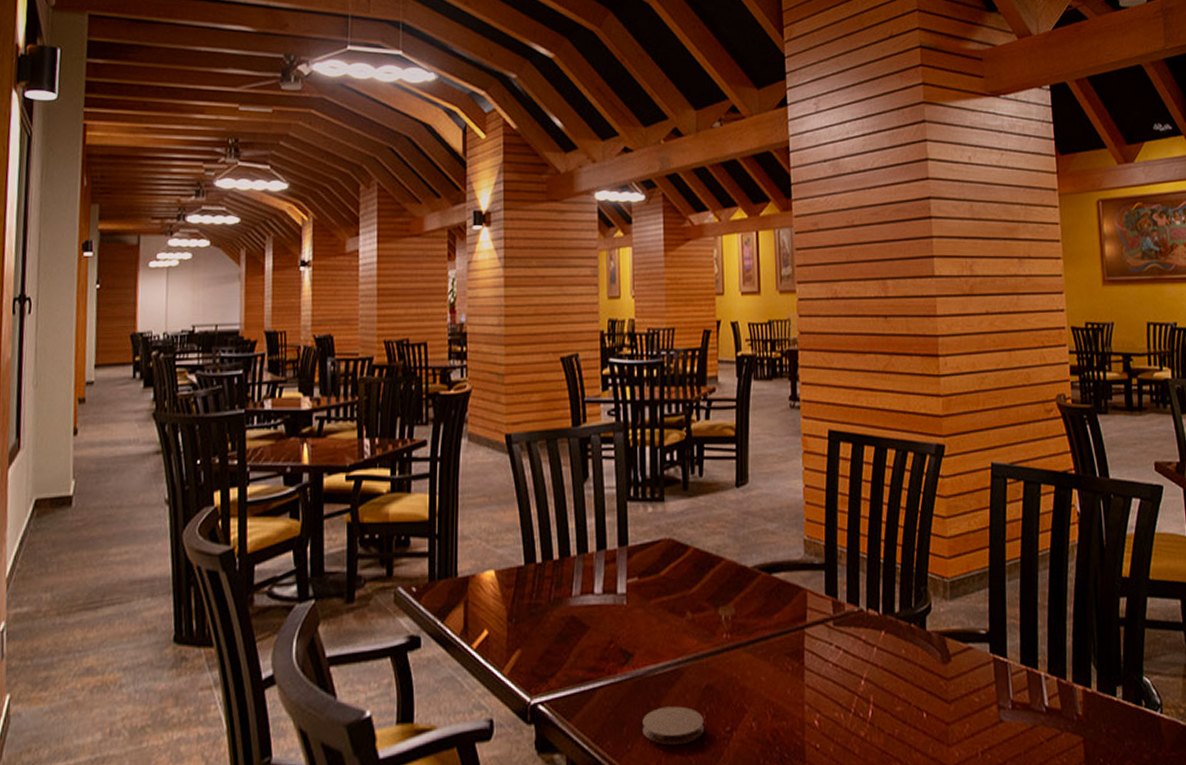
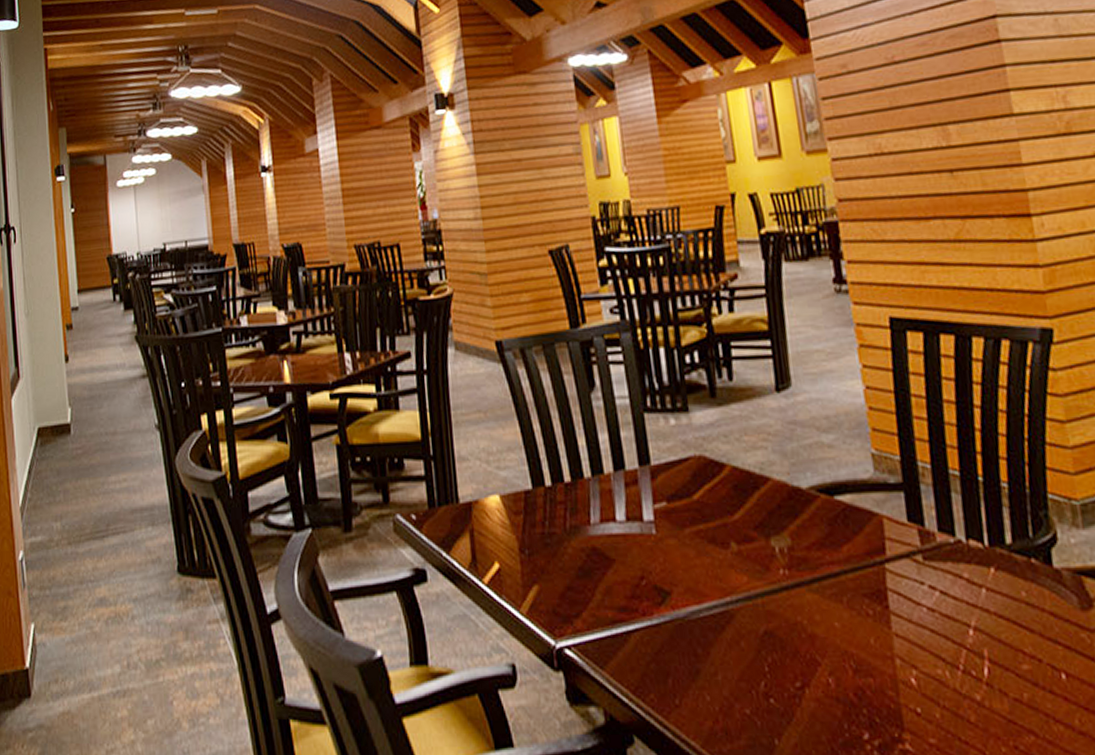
coaster: present [642,706,704,746] -> none [689,655,768,702]

